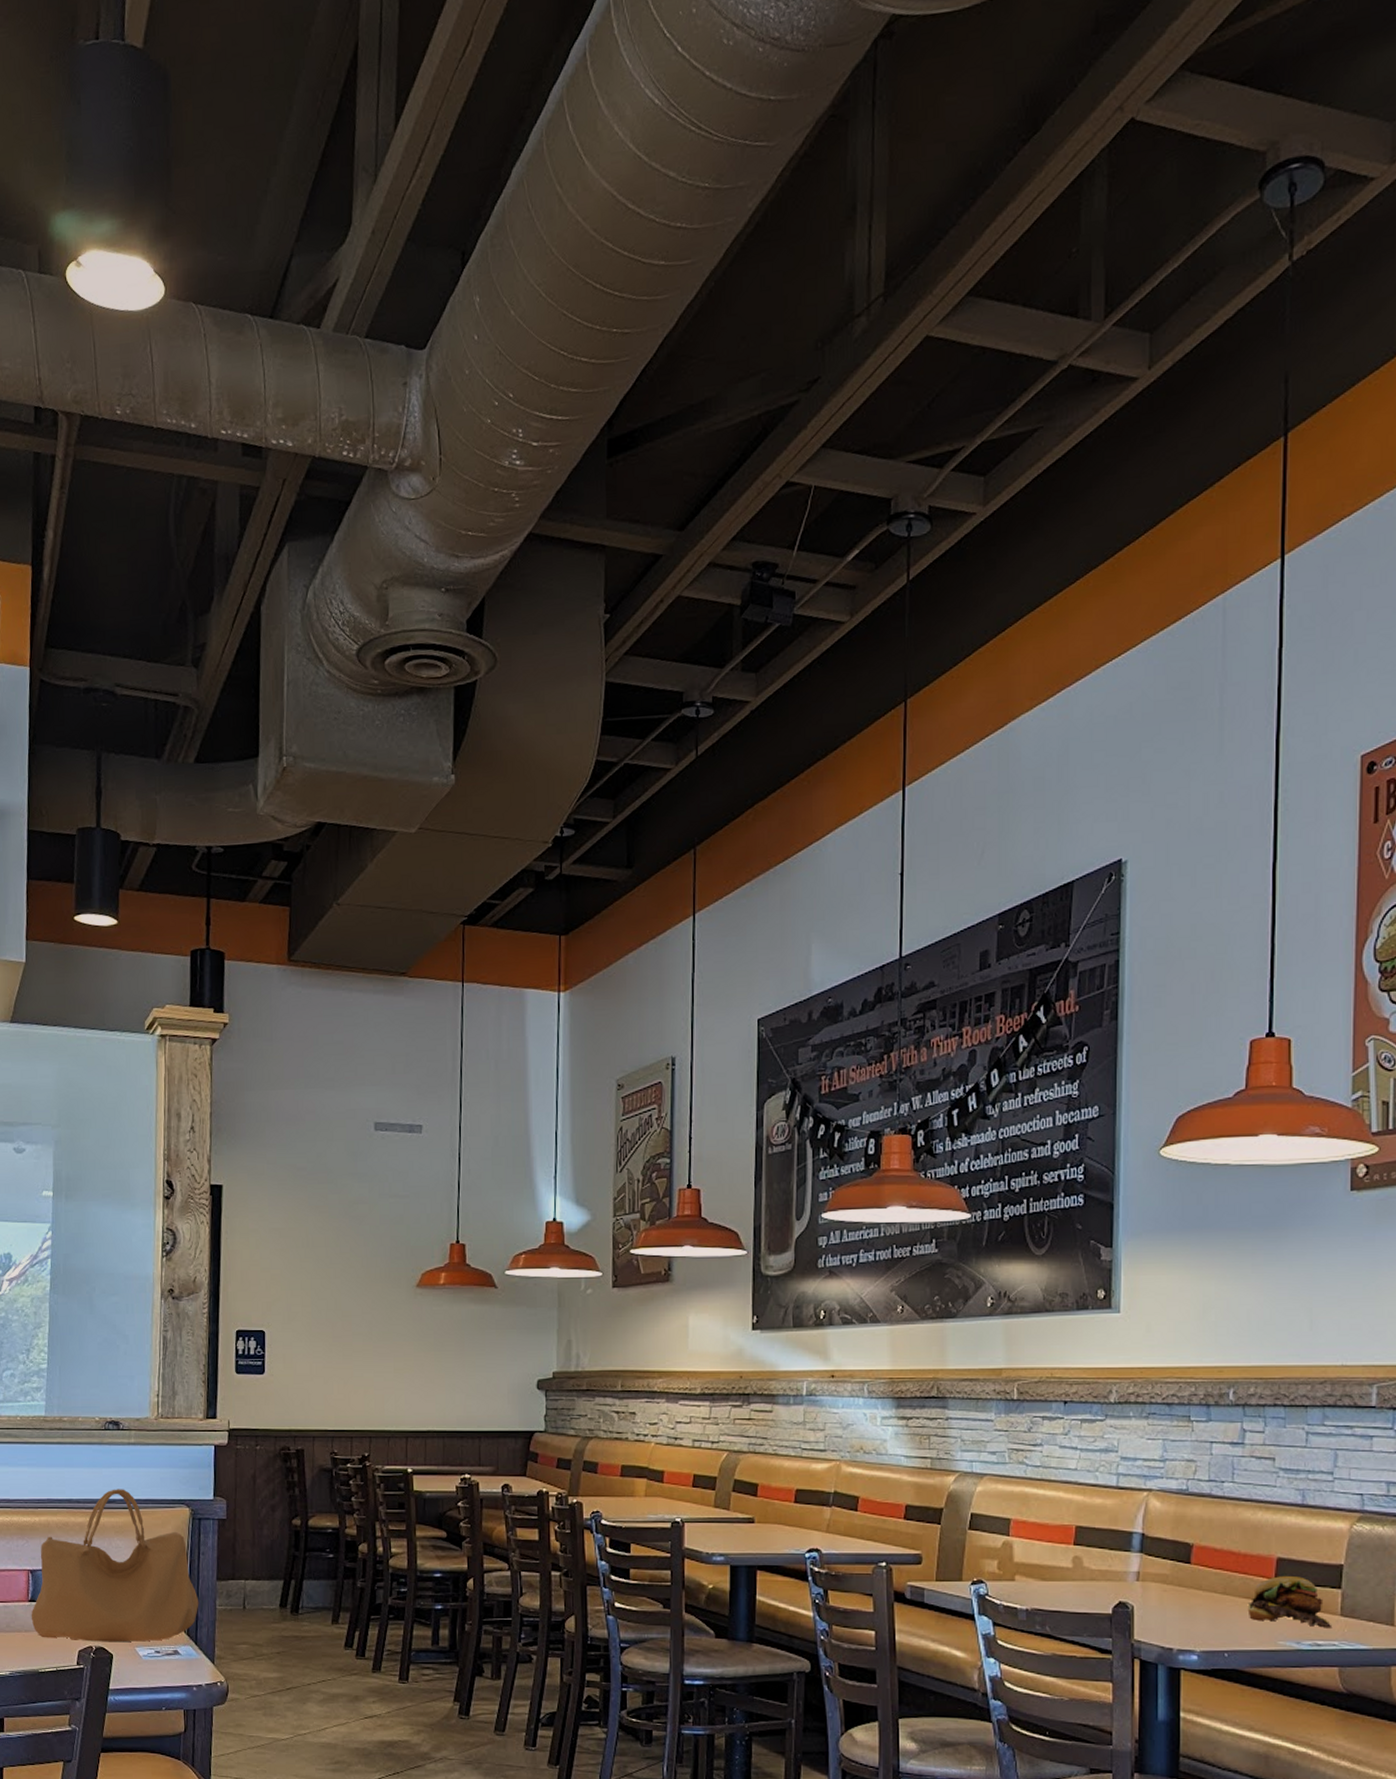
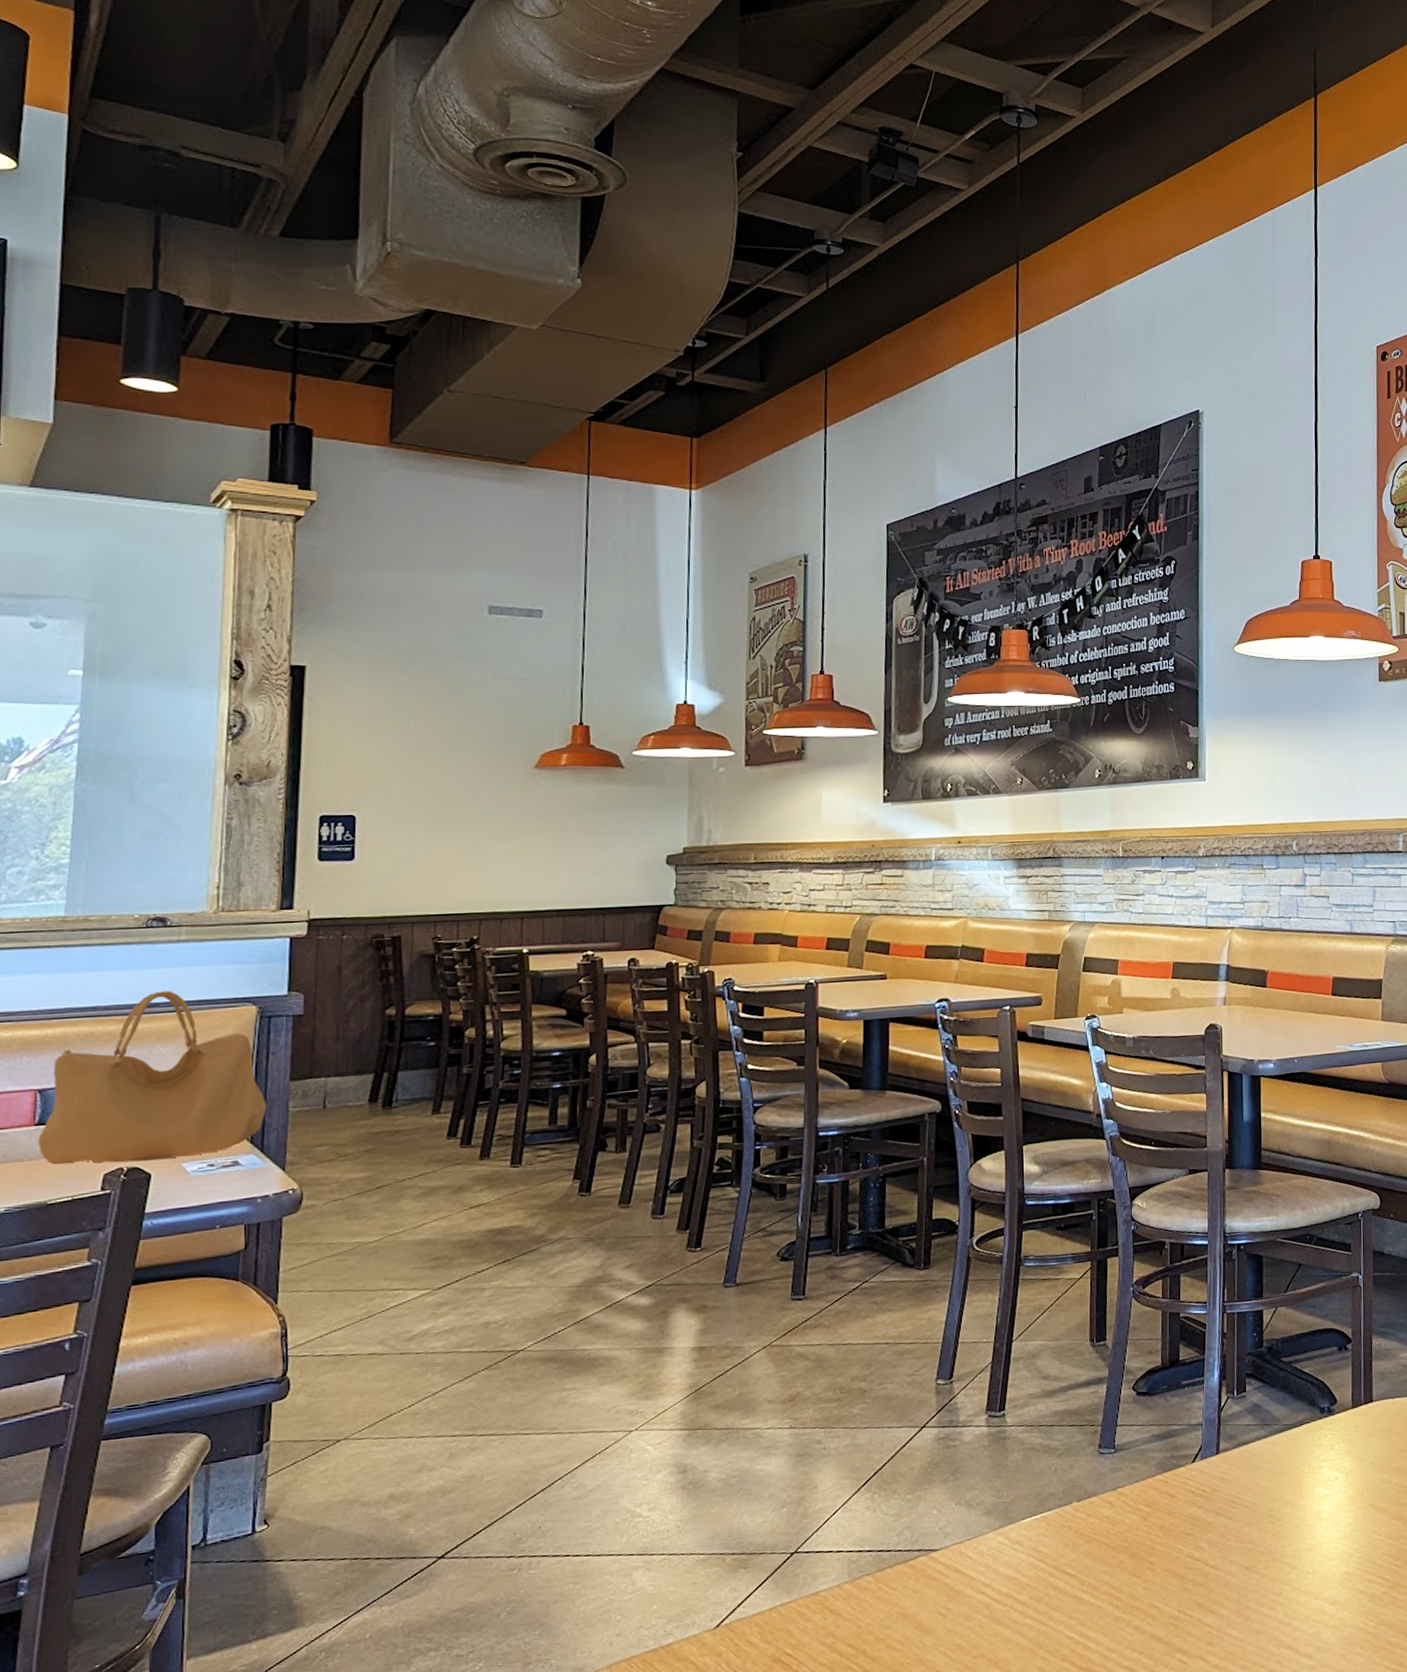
burger: present [1247,1576,1333,1628] -> none [1311,991,1376,1032]

